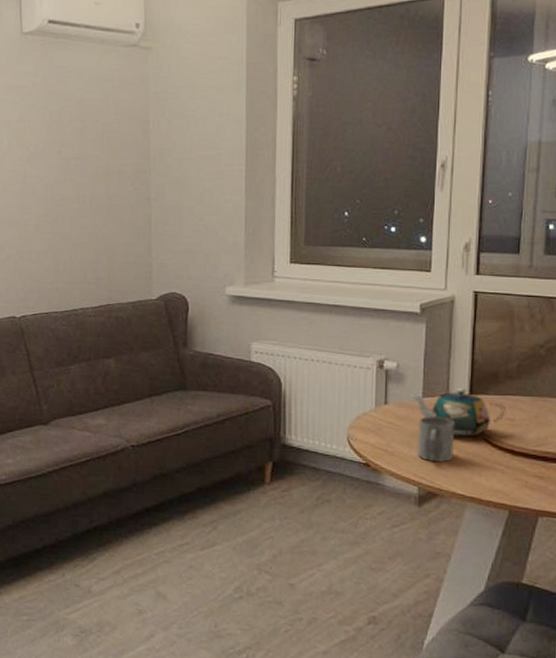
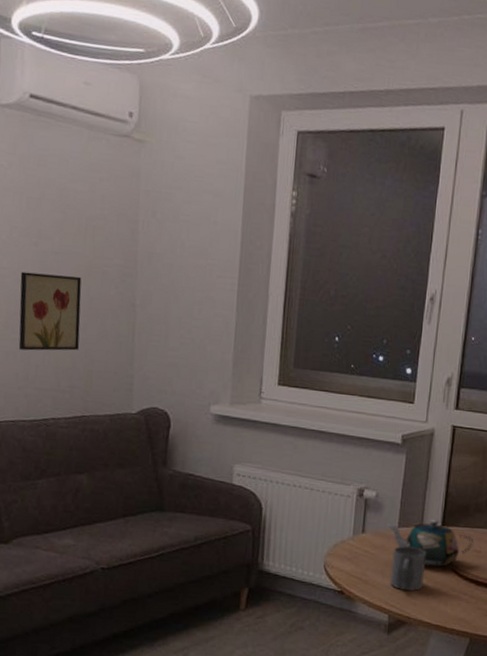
wall art: none [47,177,102,248] -> present [18,271,82,351]

